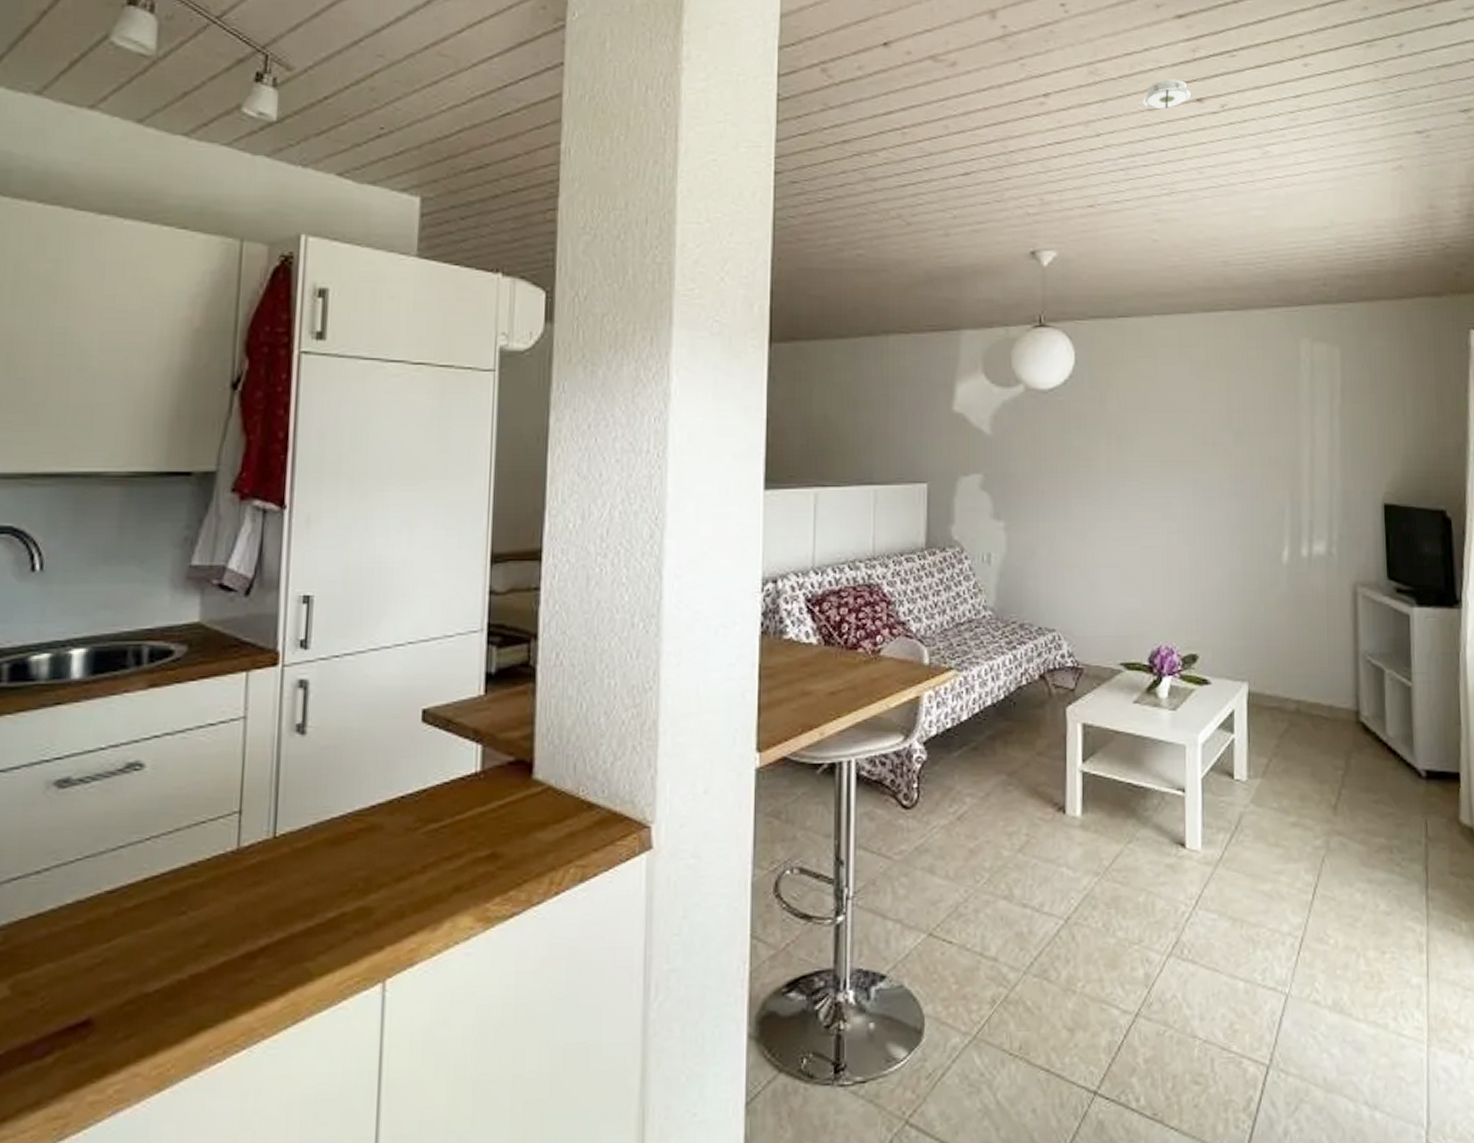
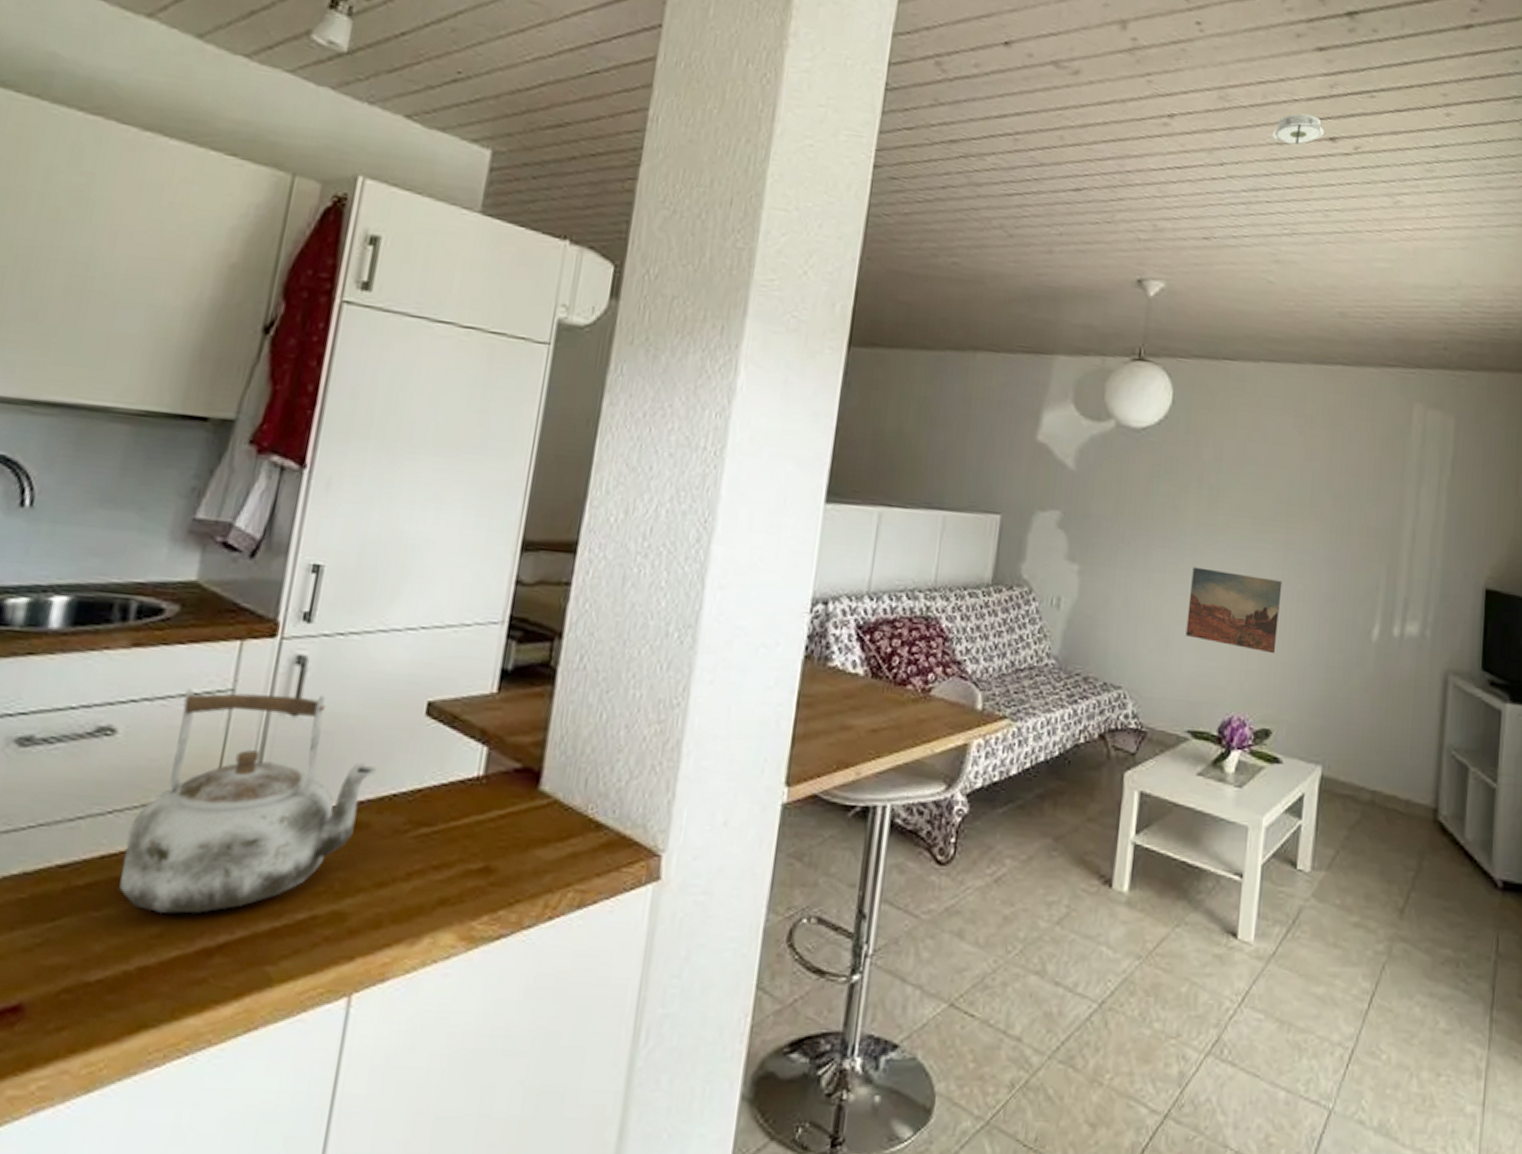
kettle: none [165,713,385,924] -> present [119,689,379,914]
wall art: none [1109,512,1195,585] -> present [1185,567,1283,654]

